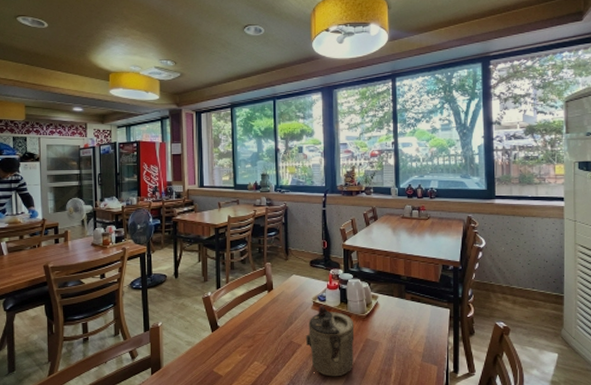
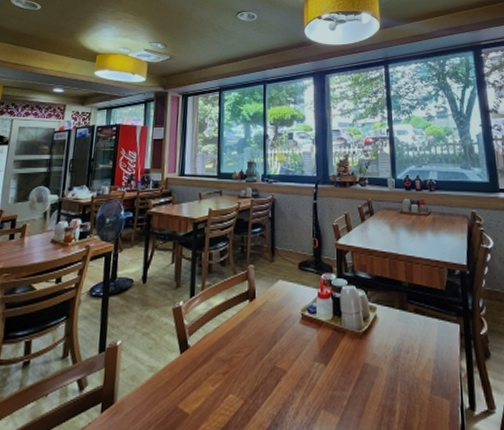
teapot: present [305,305,355,377] -> none [291,318,350,416]

